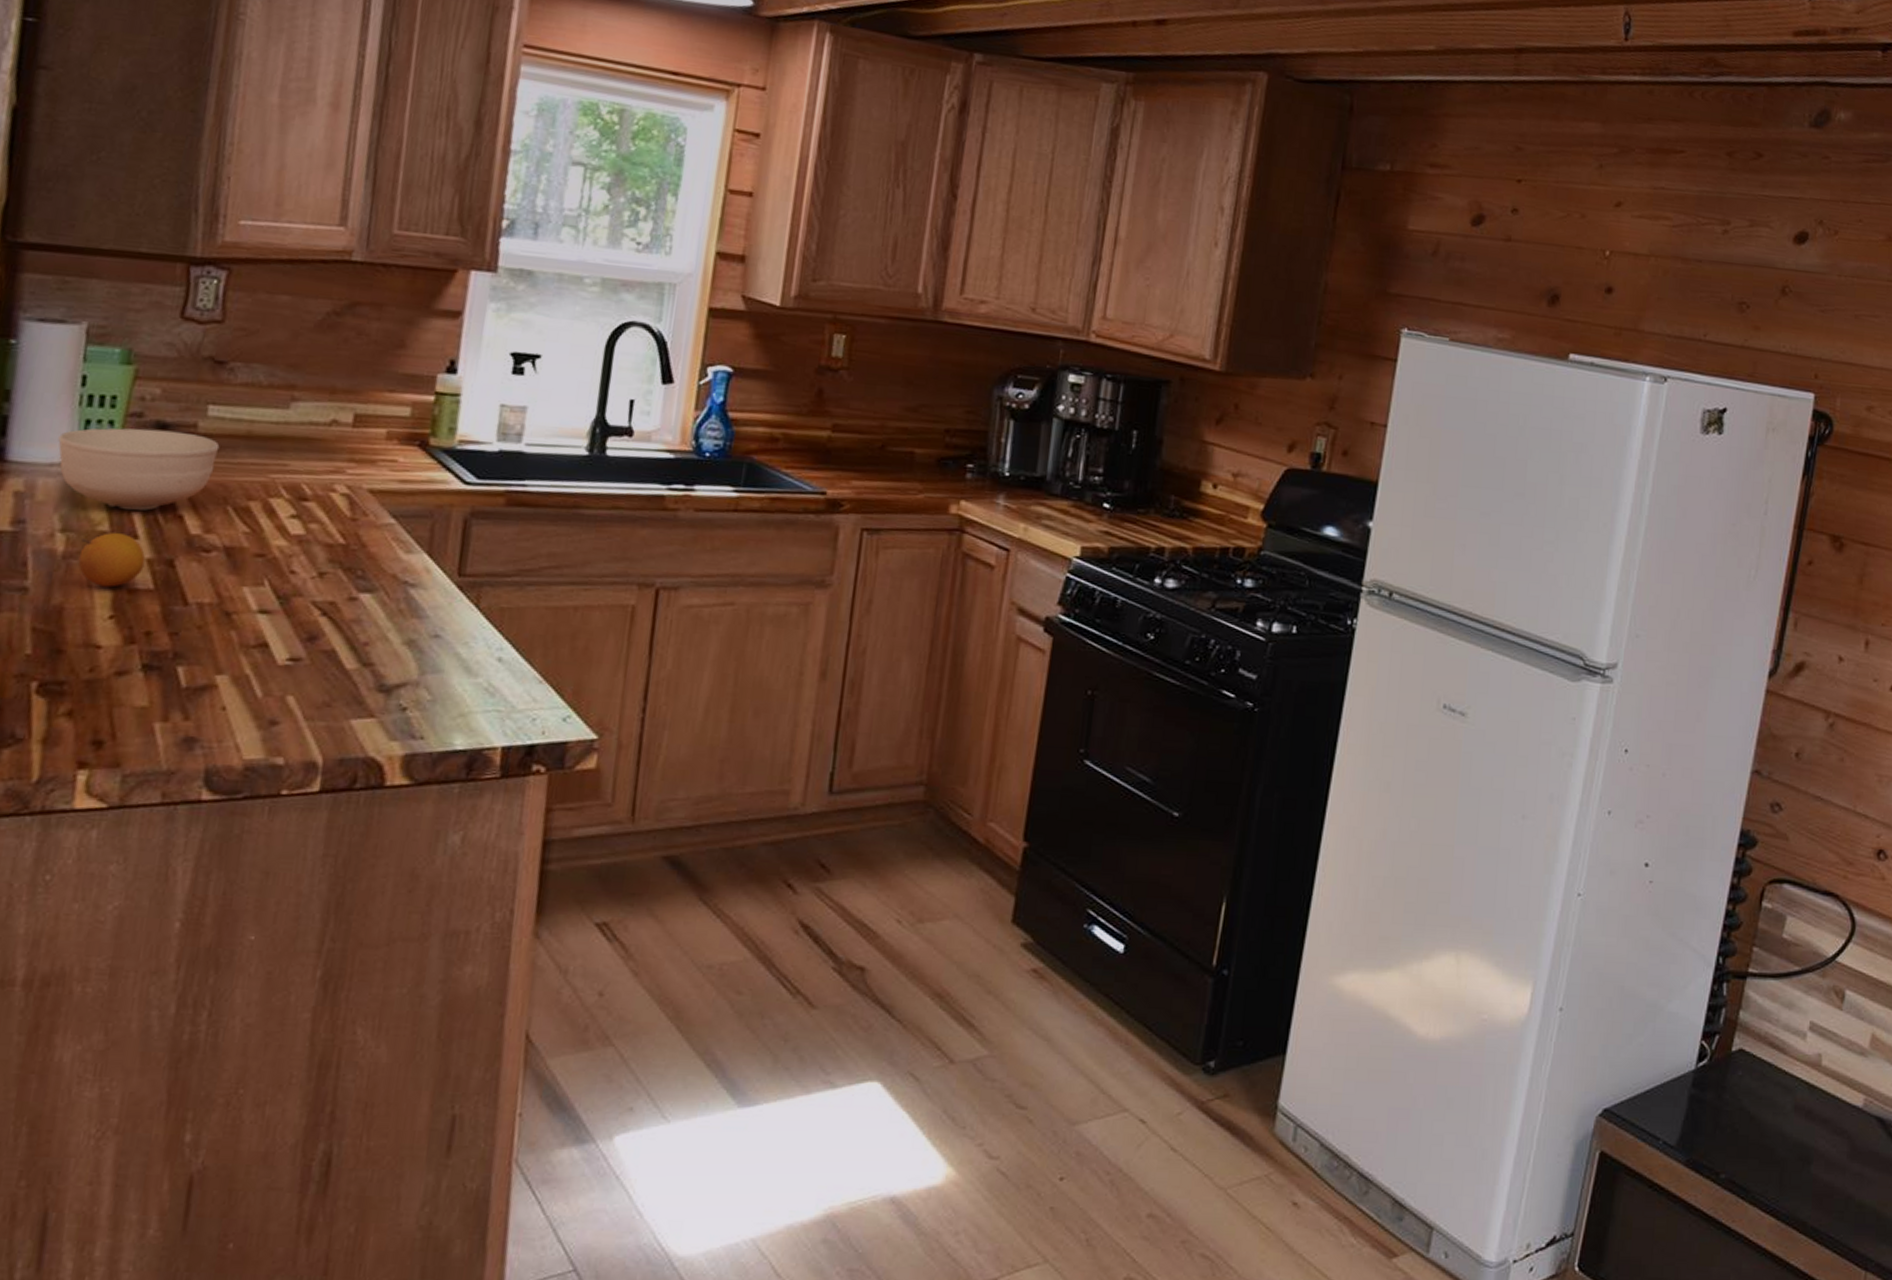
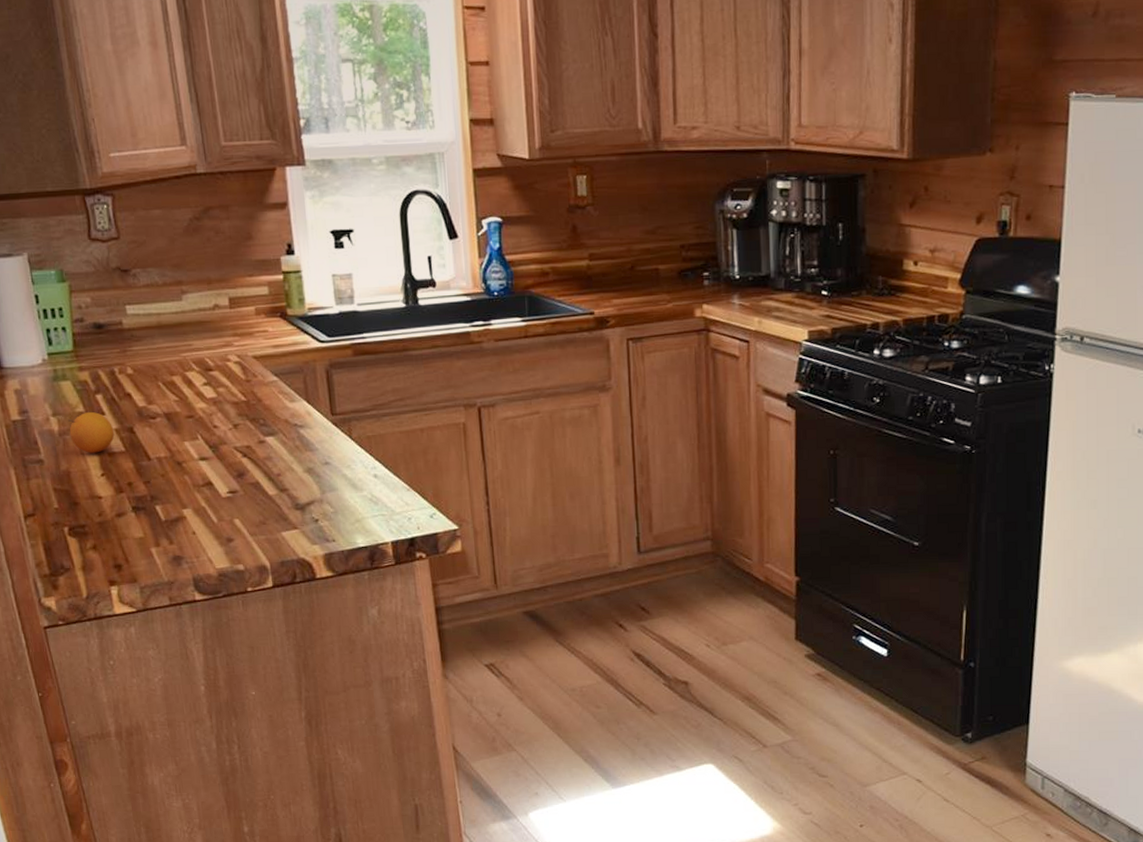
bowl: present [58,428,220,511] -> none [32,329,142,394]

